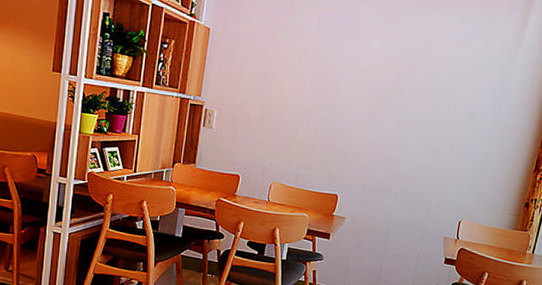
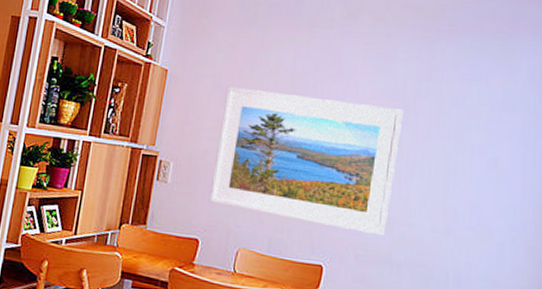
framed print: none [247,45,406,172] -> present [208,86,404,236]

